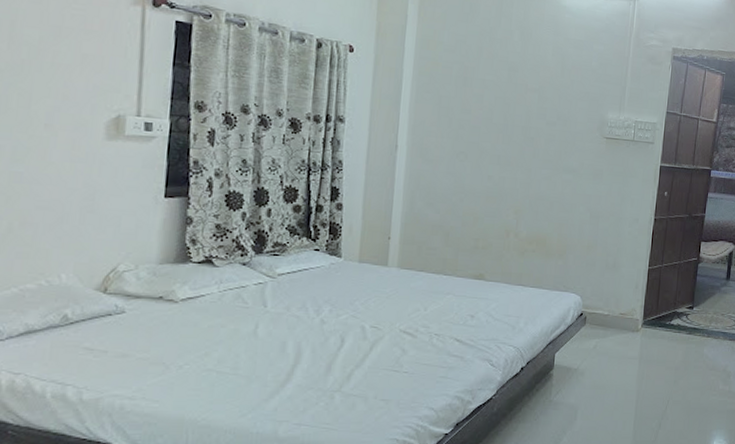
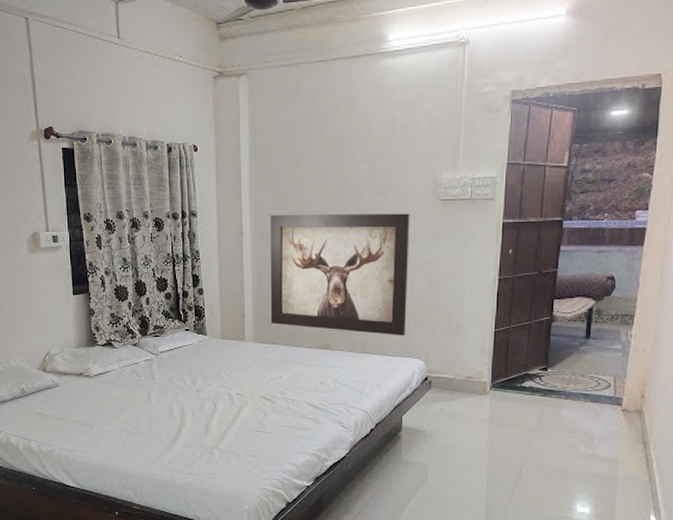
wall art: none [420,131,576,270] -> present [270,213,410,336]

